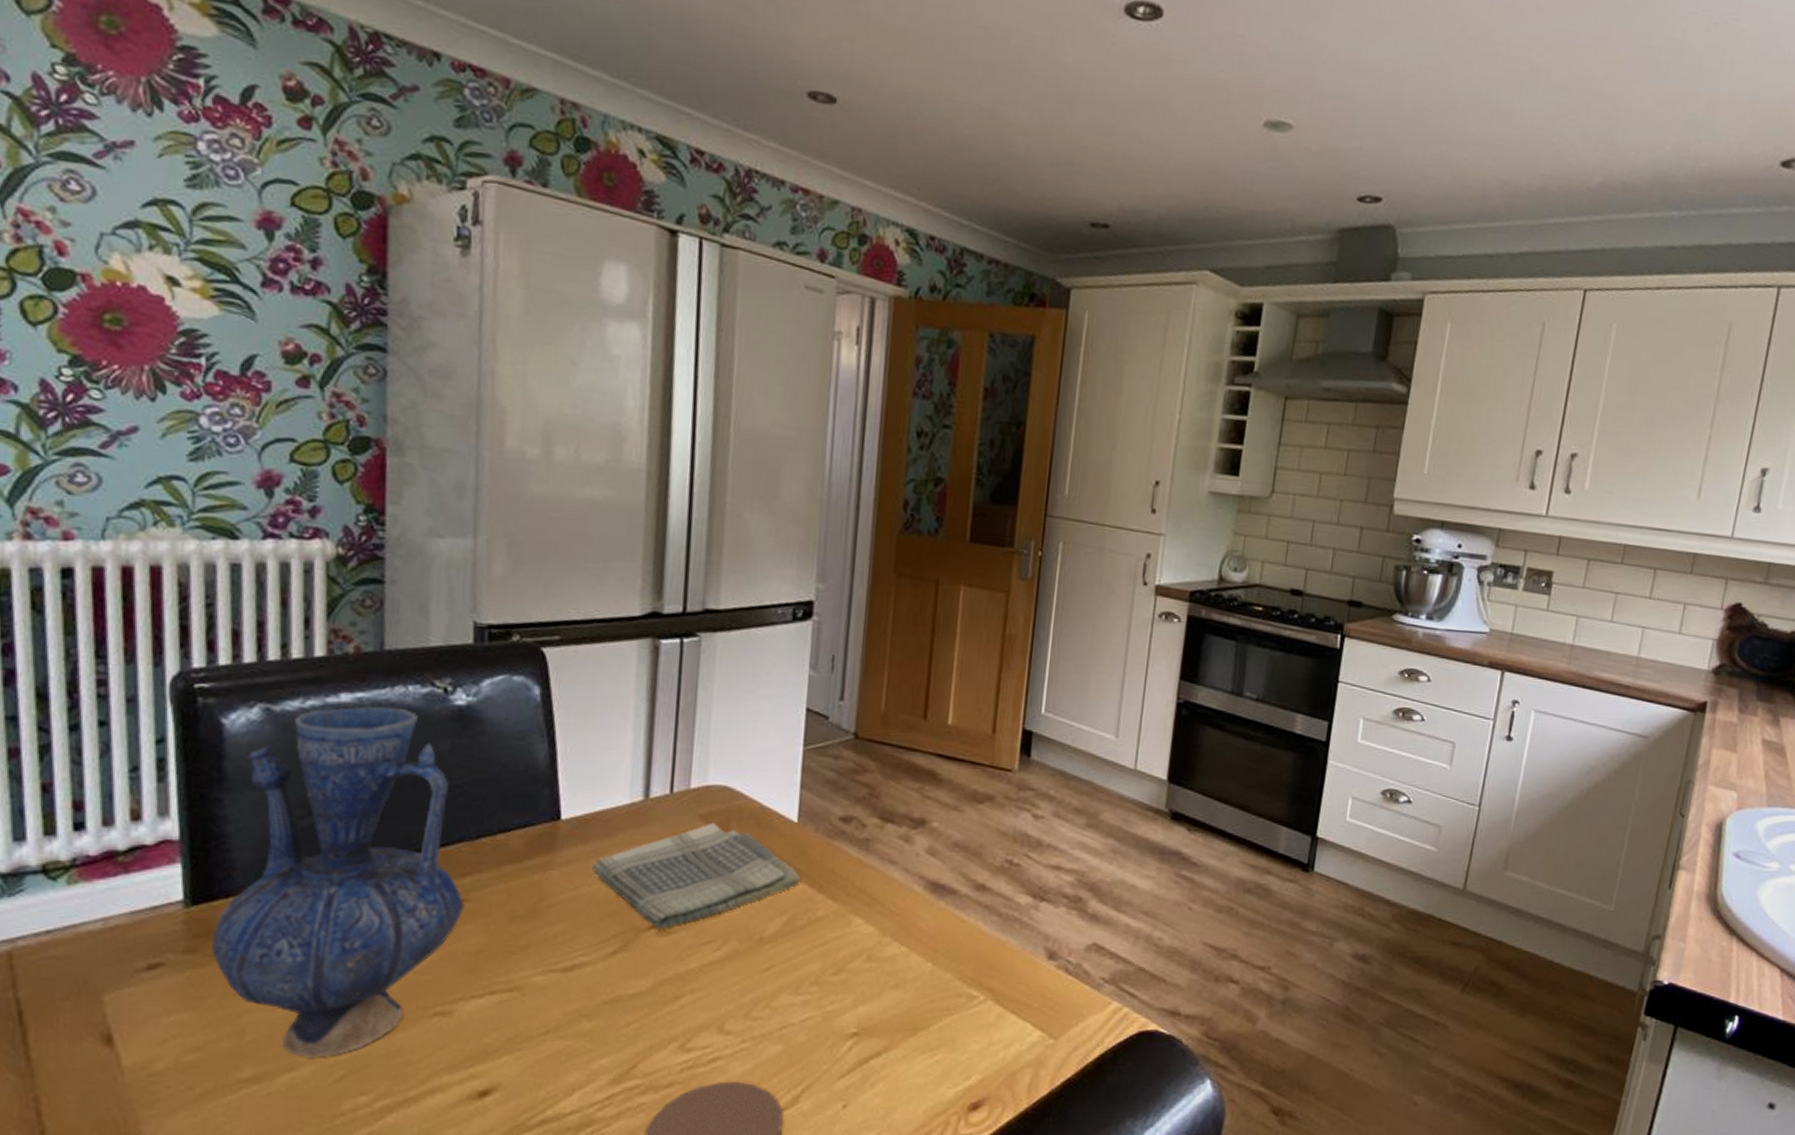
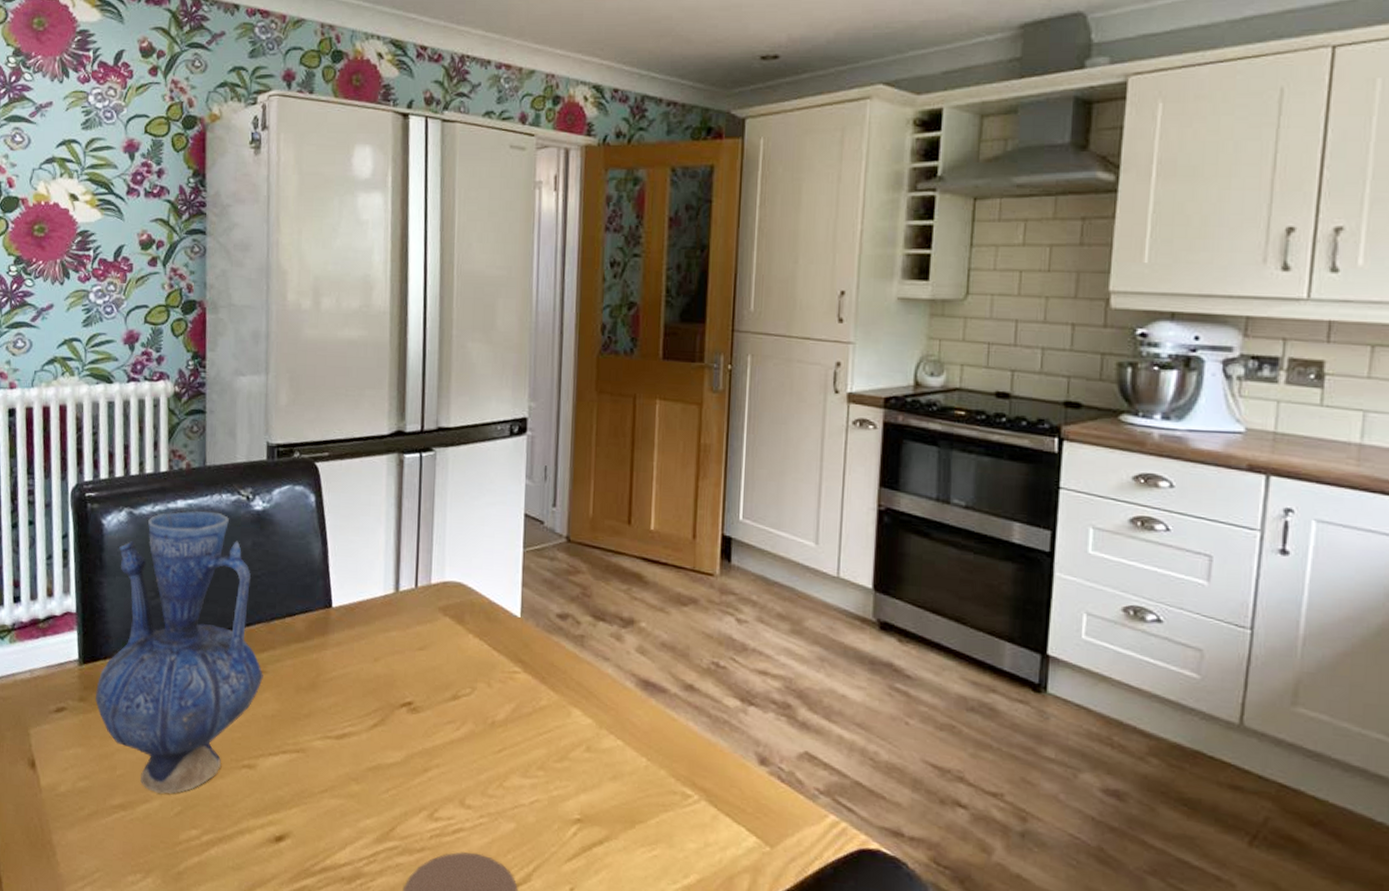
dish towel: present [591,822,801,929] -> none [355,614,525,707]

